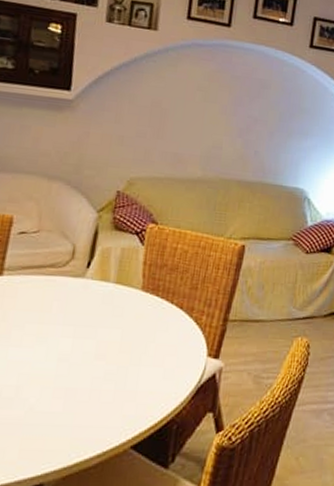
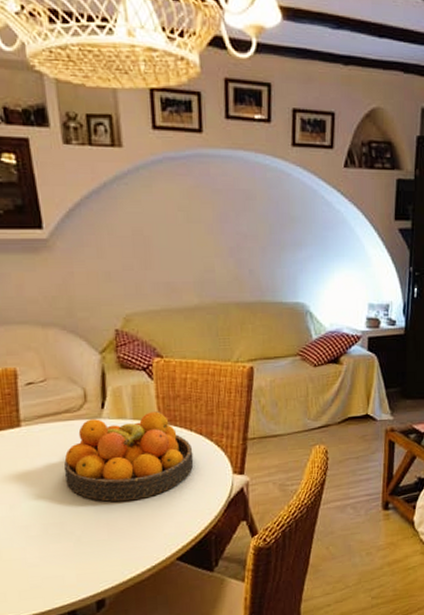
fruit bowl: none [33,277,171,372] -> present [63,411,194,502]

